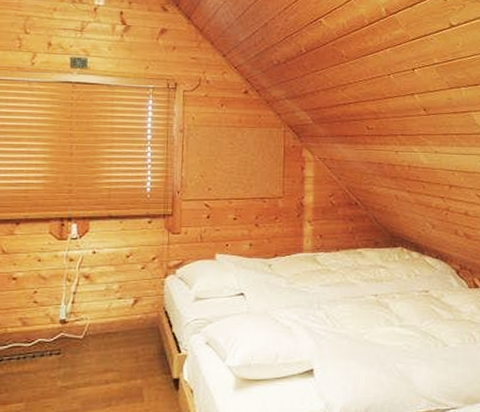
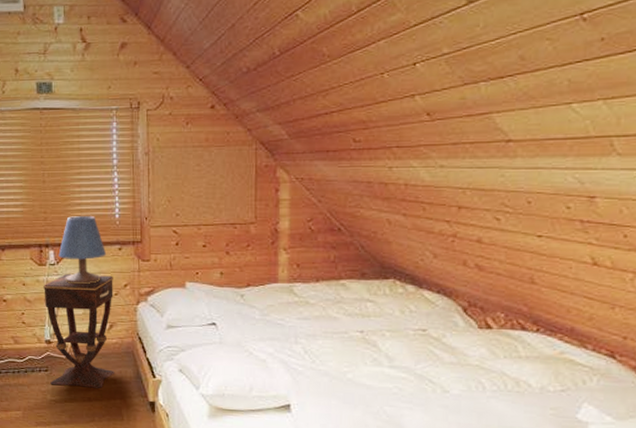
side table: none [62,249,141,369] -> present [43,274,115,388]
table lamp: none [82,189,135,259] -> present [58,216,107,285]

